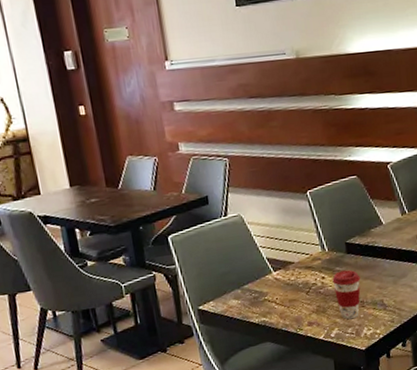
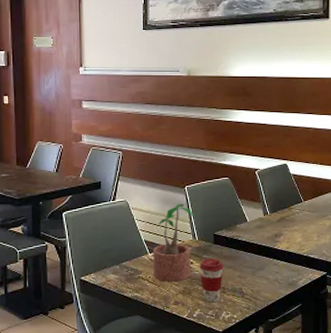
potted plant: none [277,211,325,302] -> present [153,203,197,282]

